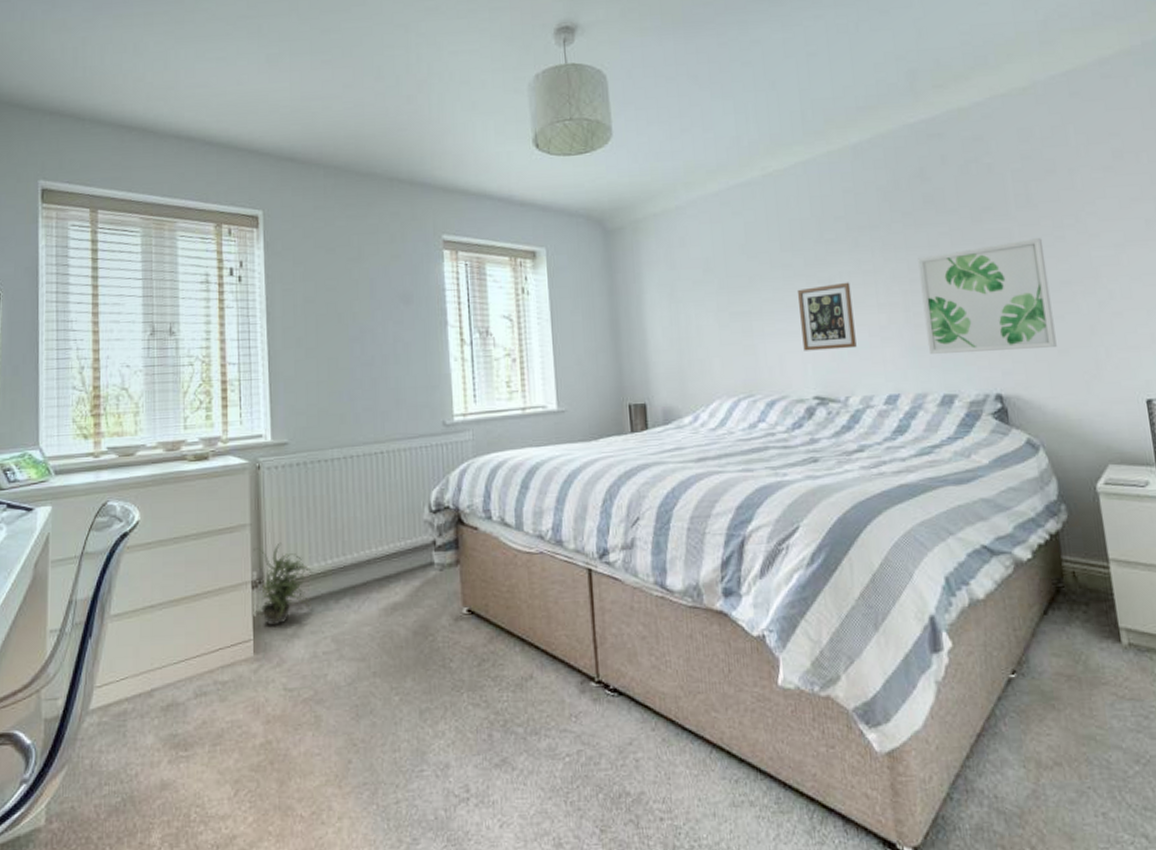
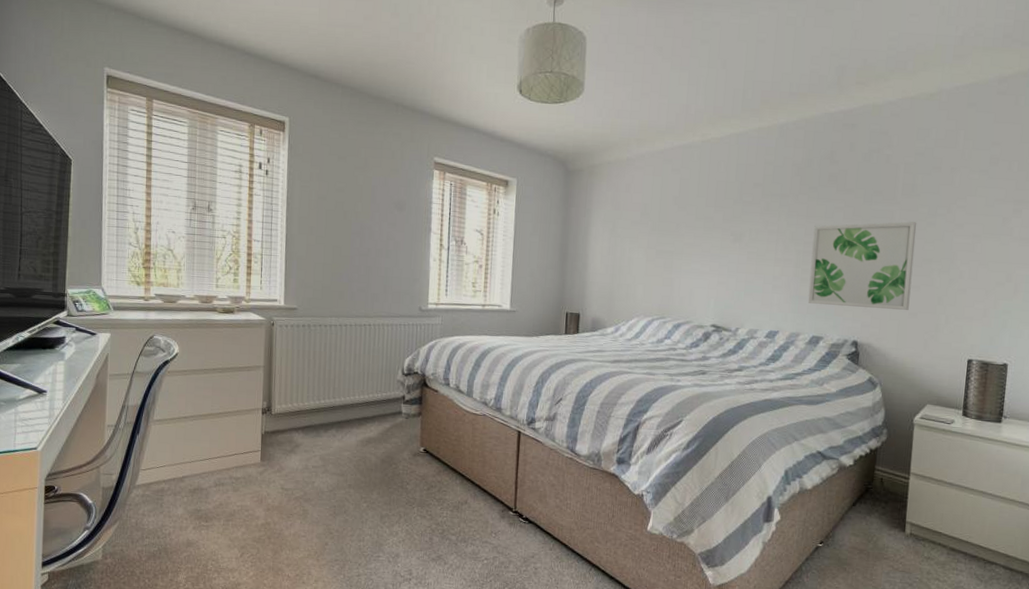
potted plant: present [254,542,314,625] -> none [263,383,310,442]
picture frame: present [797,282,857,351] -> none [710,238,757,291]

